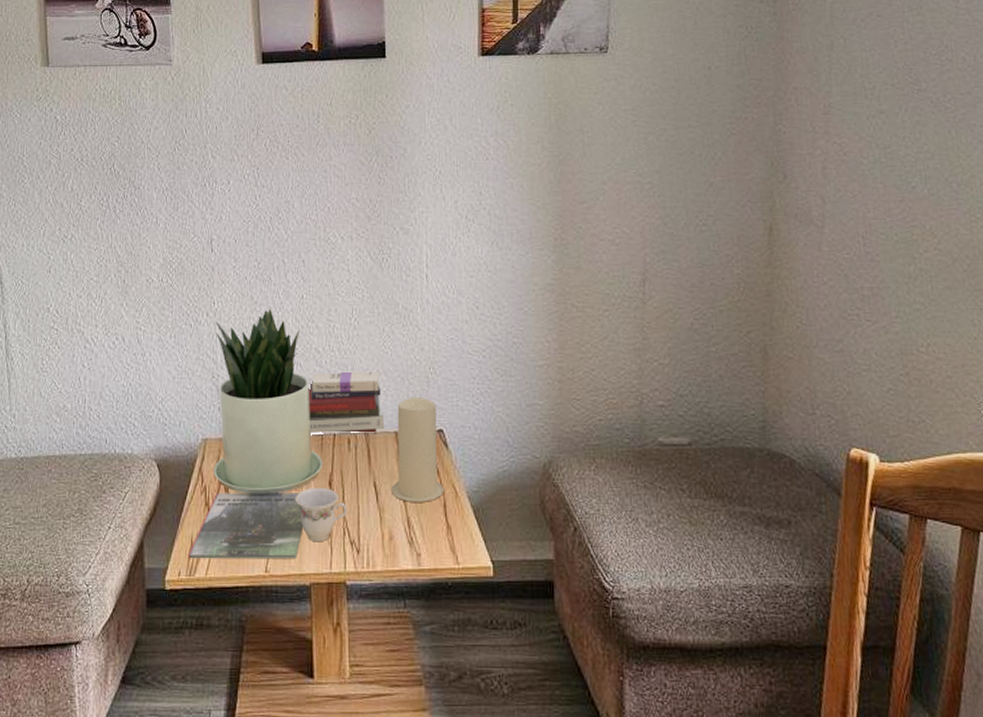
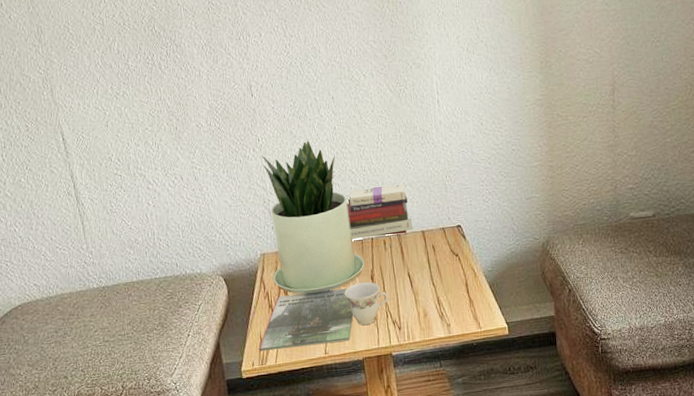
candle: present [391,397,445,502] -> none [422,201,466,285]

